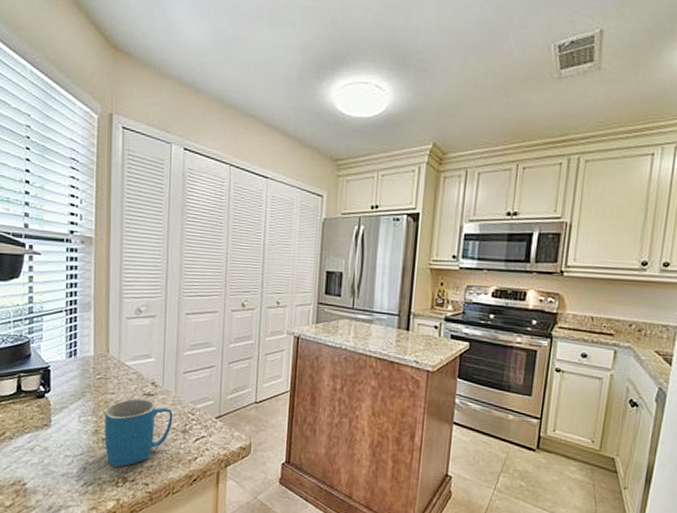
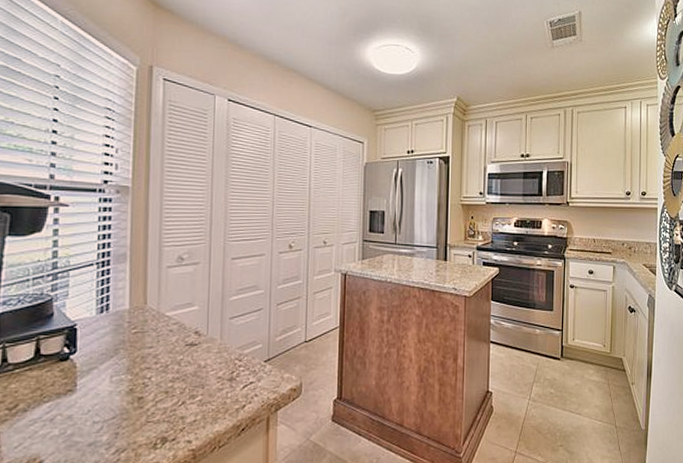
mug: present [104,398,173,467] -> none [140,349,219,427]

